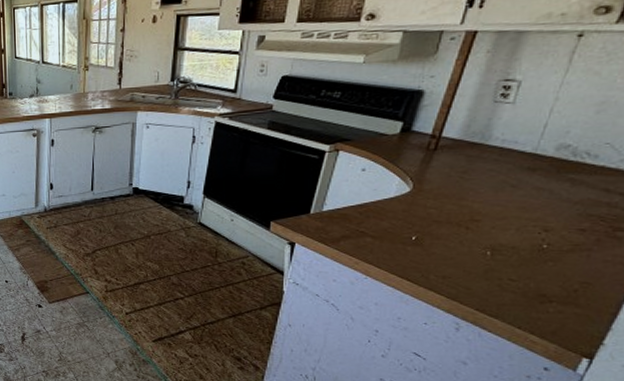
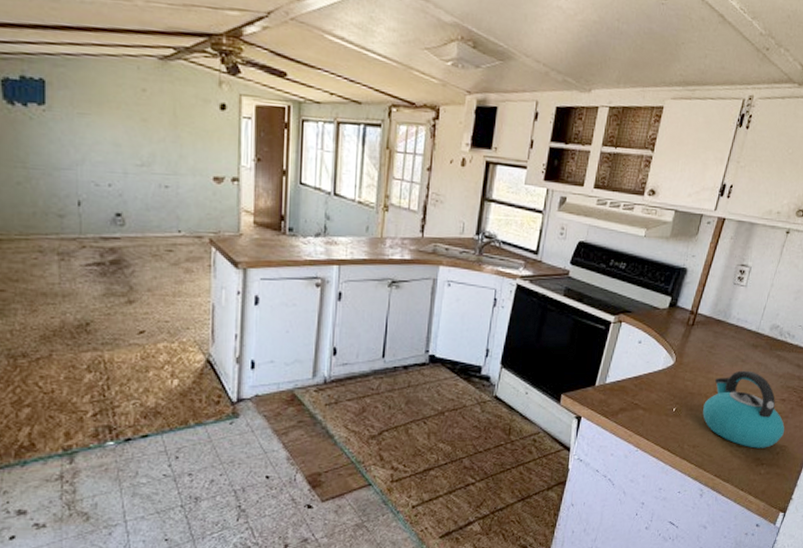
kettle: none [455,196,587,284] -> present [703,370,785,449]

